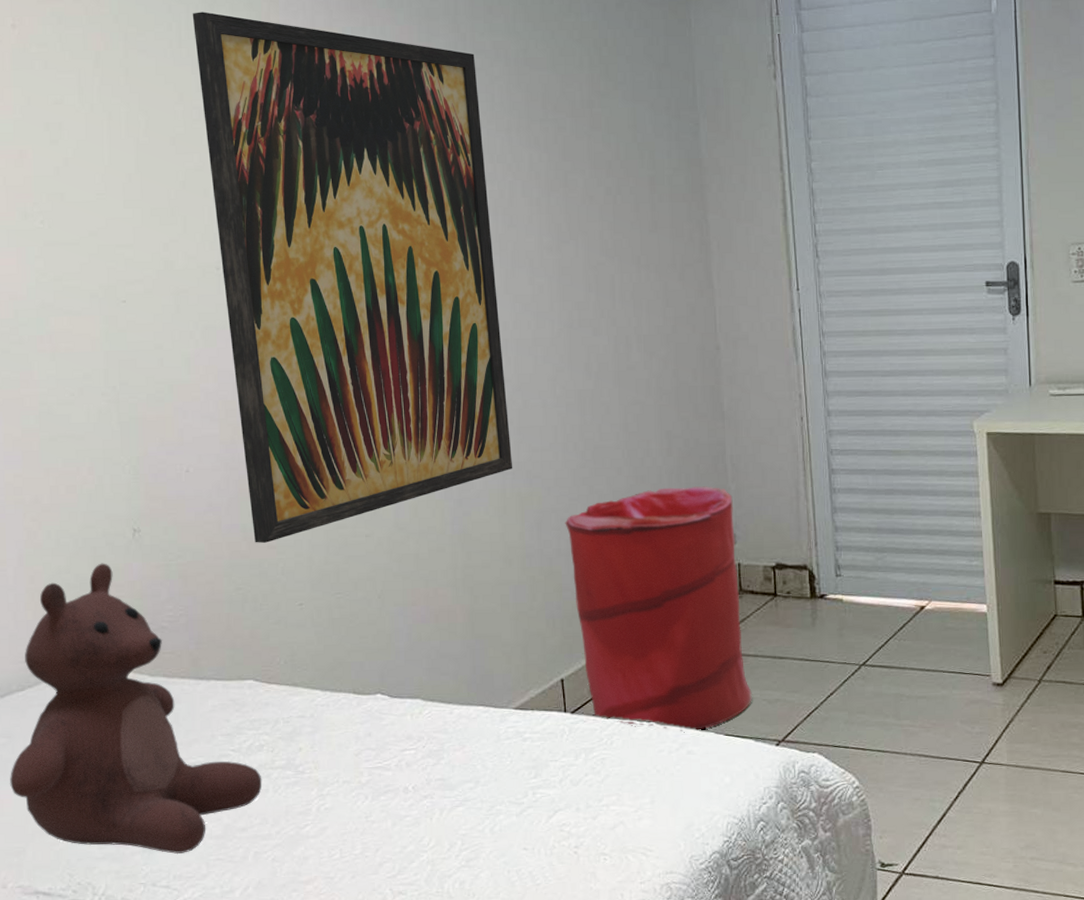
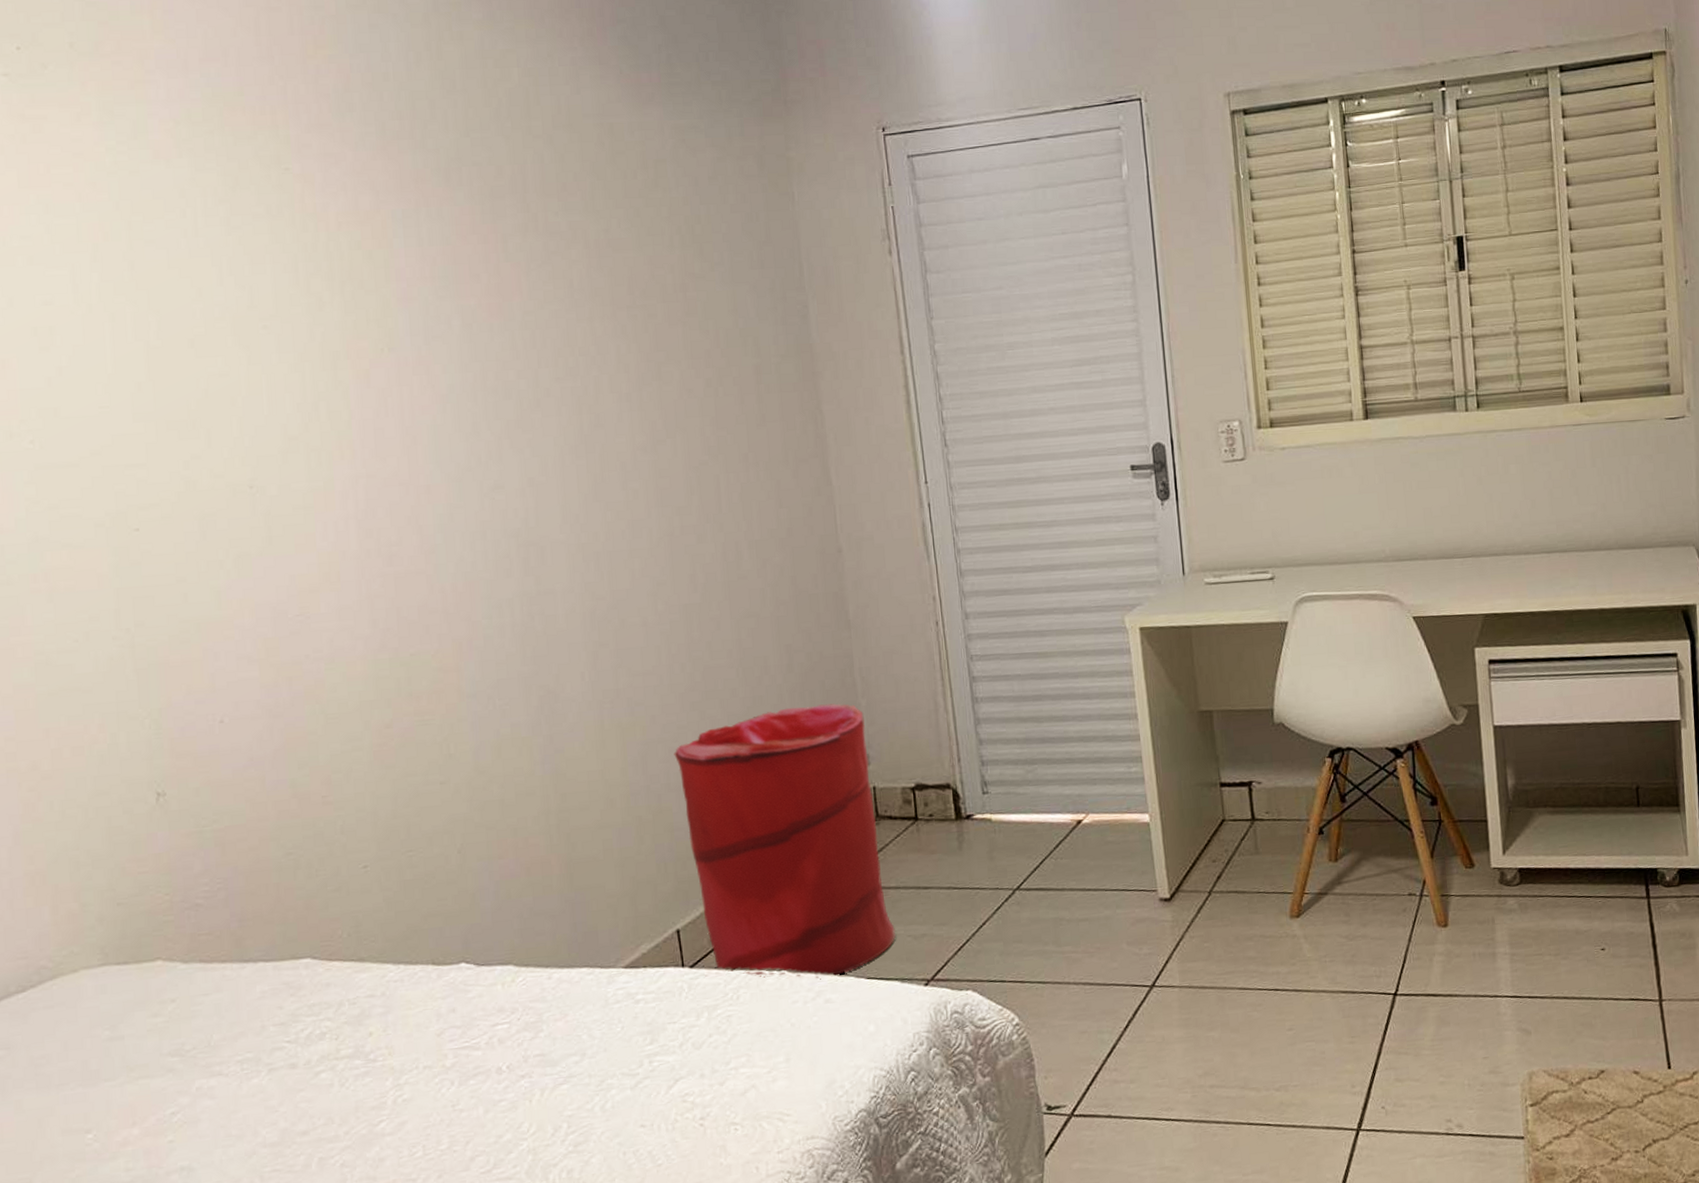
teddy bear: present [10,563,263,855] -> none [10,834,326,1170]
wall art: present [192,12,513,543] -> none [210,195,612,800]

